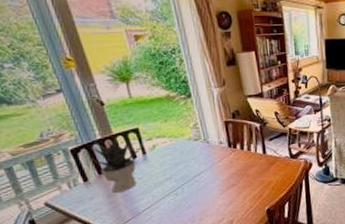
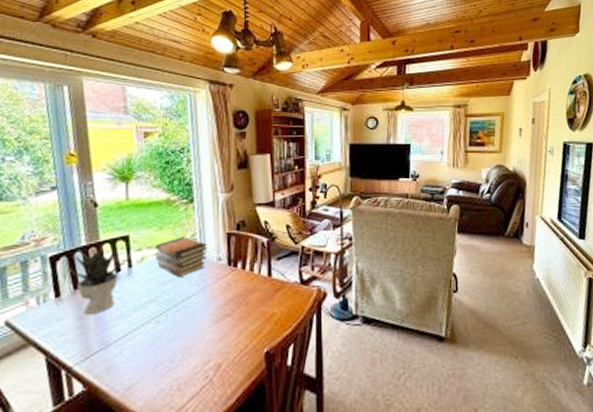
book stack: none [163,126,209,160] -> present [154,237,207,278]

